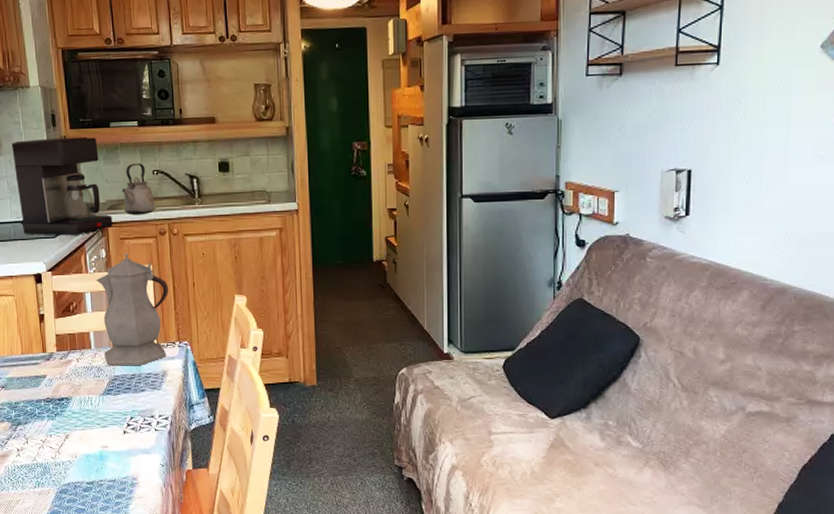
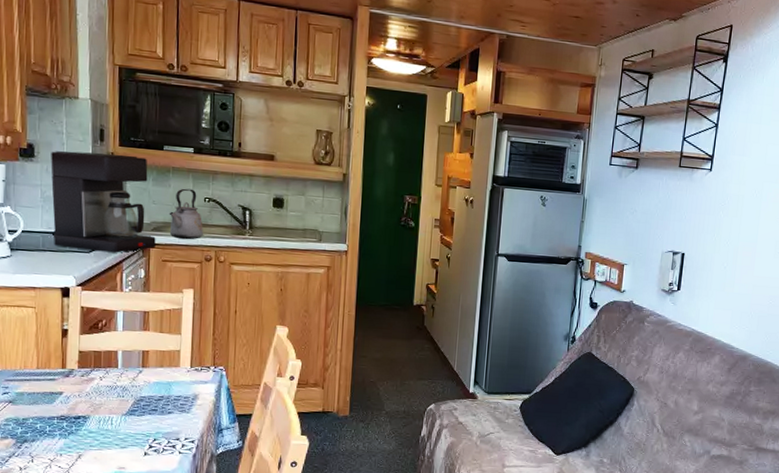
teapot: present [96,251,168,366] -> none [131,273,208,388]

